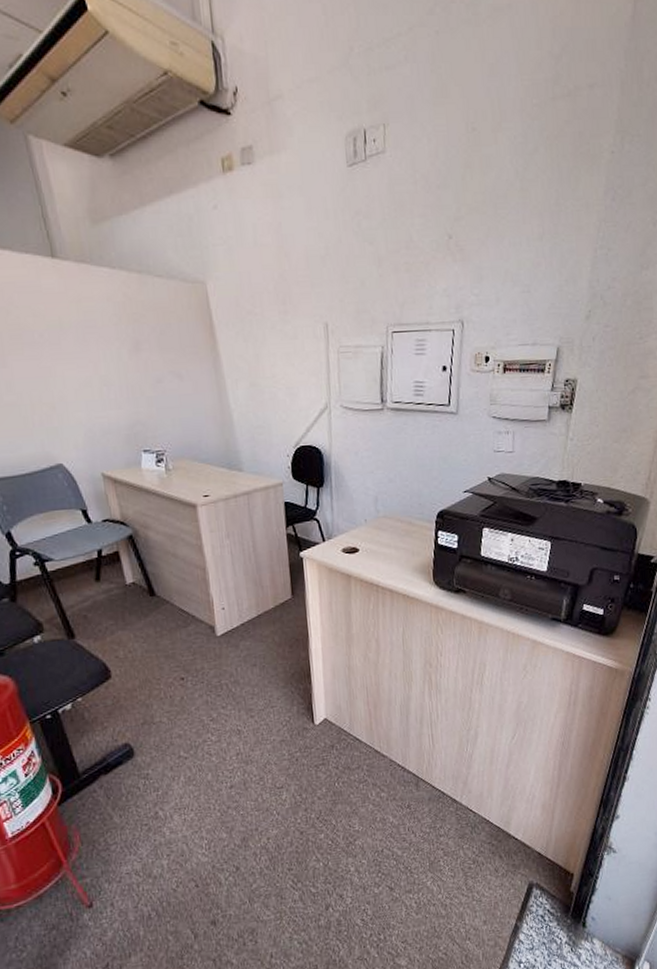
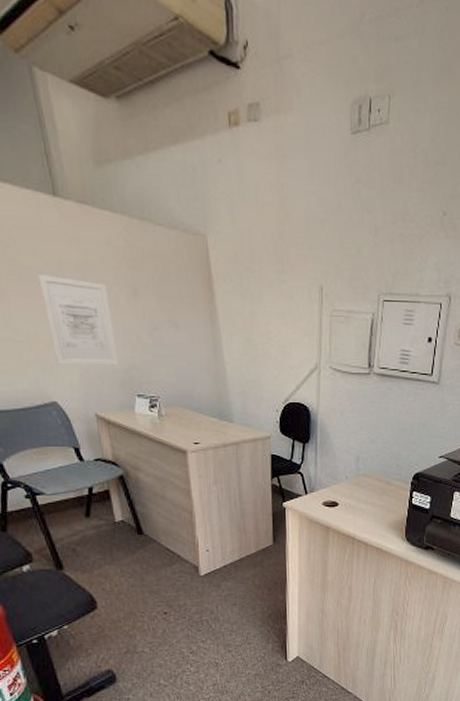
wall art: none [40,336,123,426] -> present [38,275,119,365]

